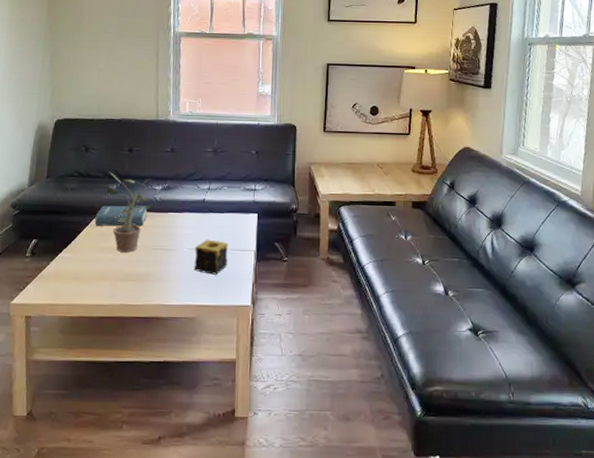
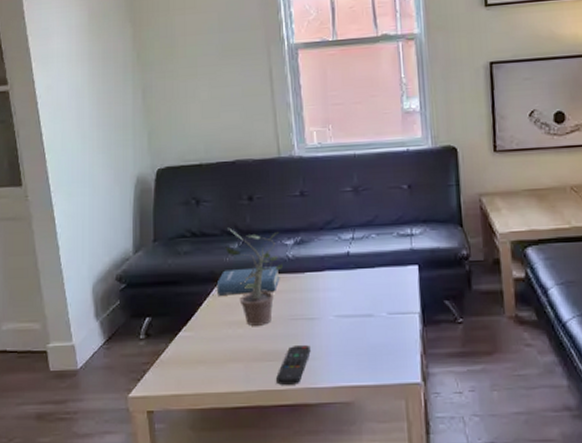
remote control: none [136,270,166,301] -> present [276,345,311,385]
candle: present [194,239,228,275] -> none [343,302,386,347]

